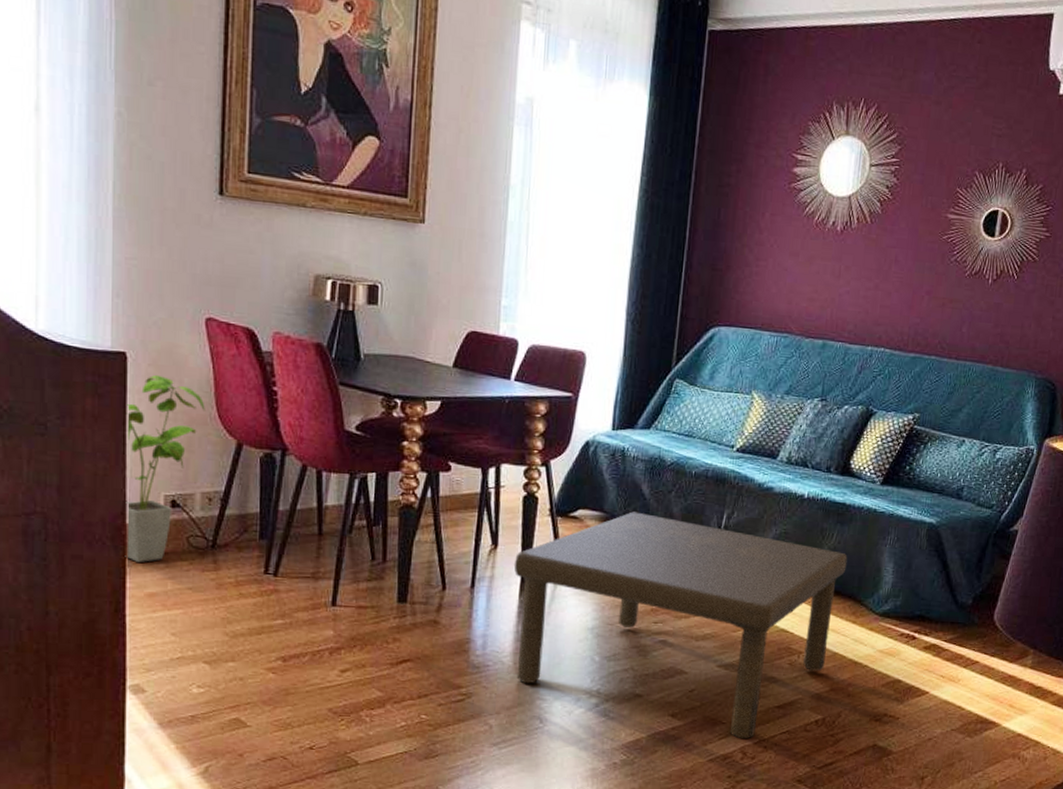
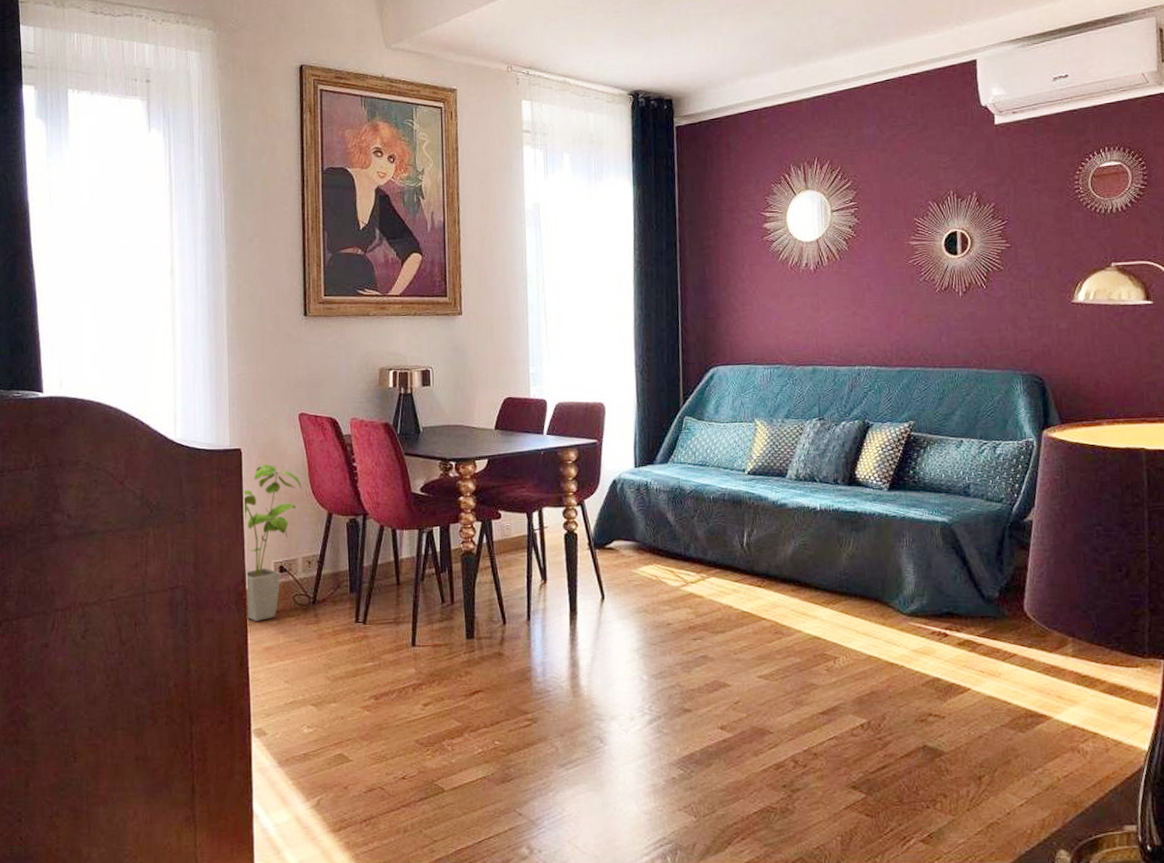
coffee table: present [513,511,848,740] -> none [562,538,868,748]

